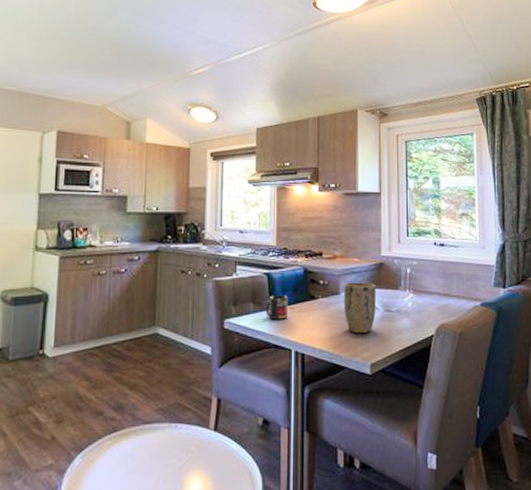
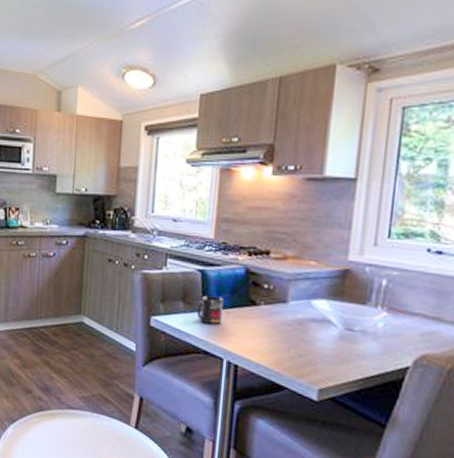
plant pot: present [343,282,376,333] -> none [291,289,336,353]

